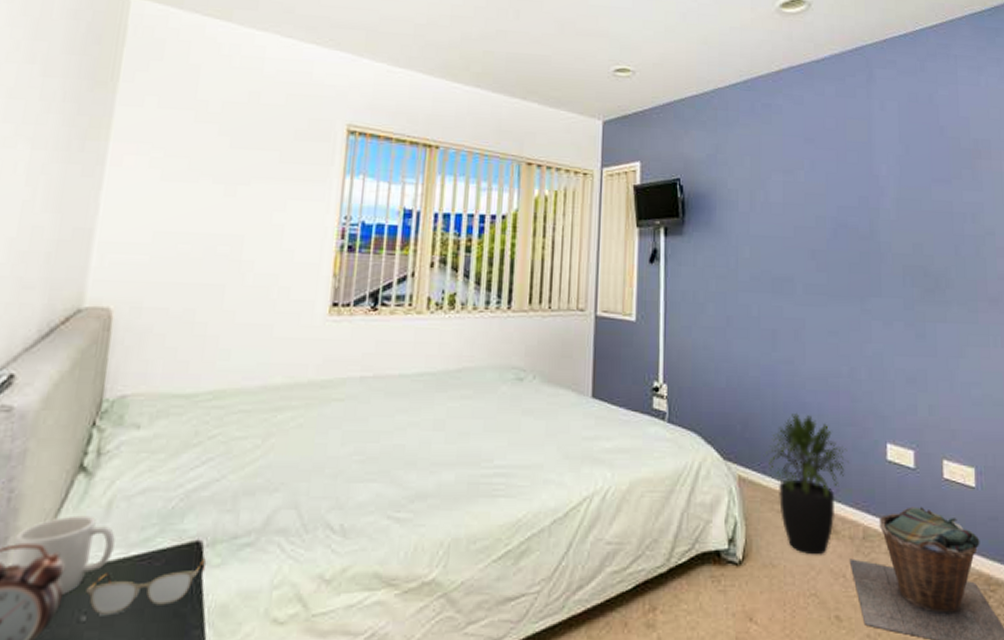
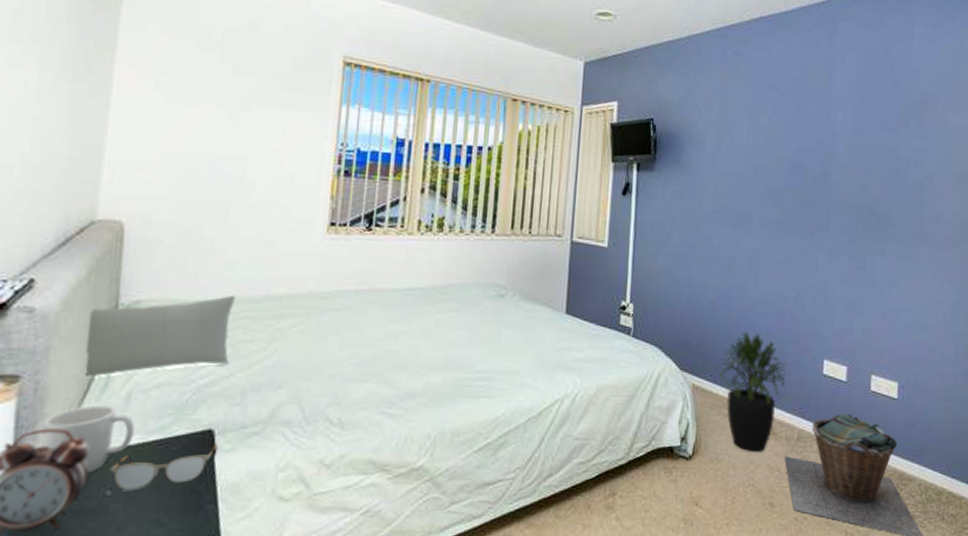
pillow: none [62,386,229,484] -> present [84,295,235,377]

